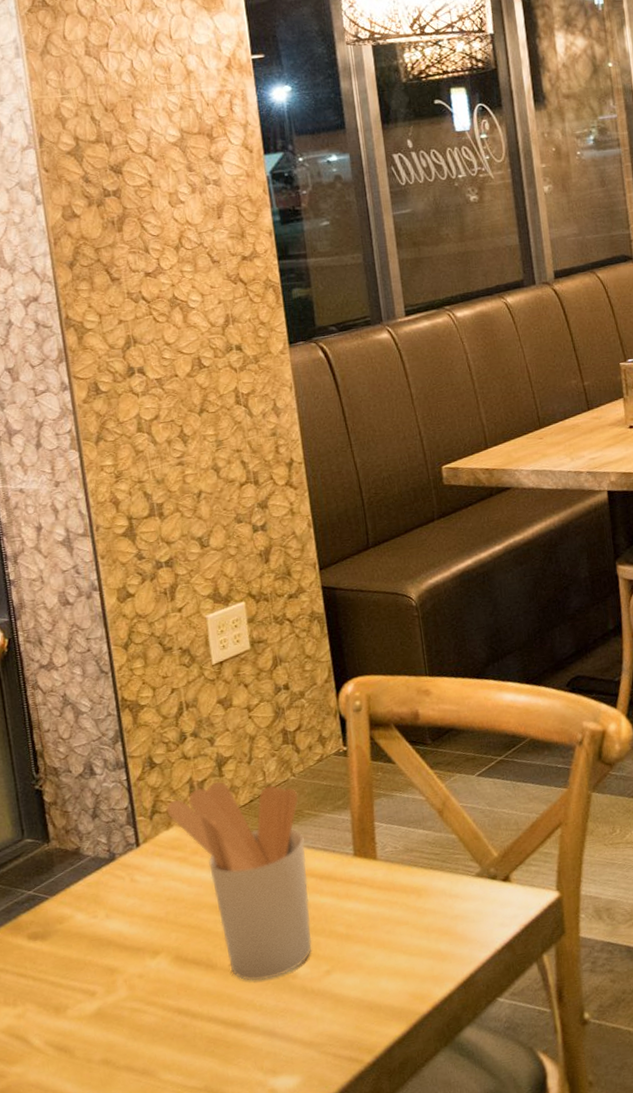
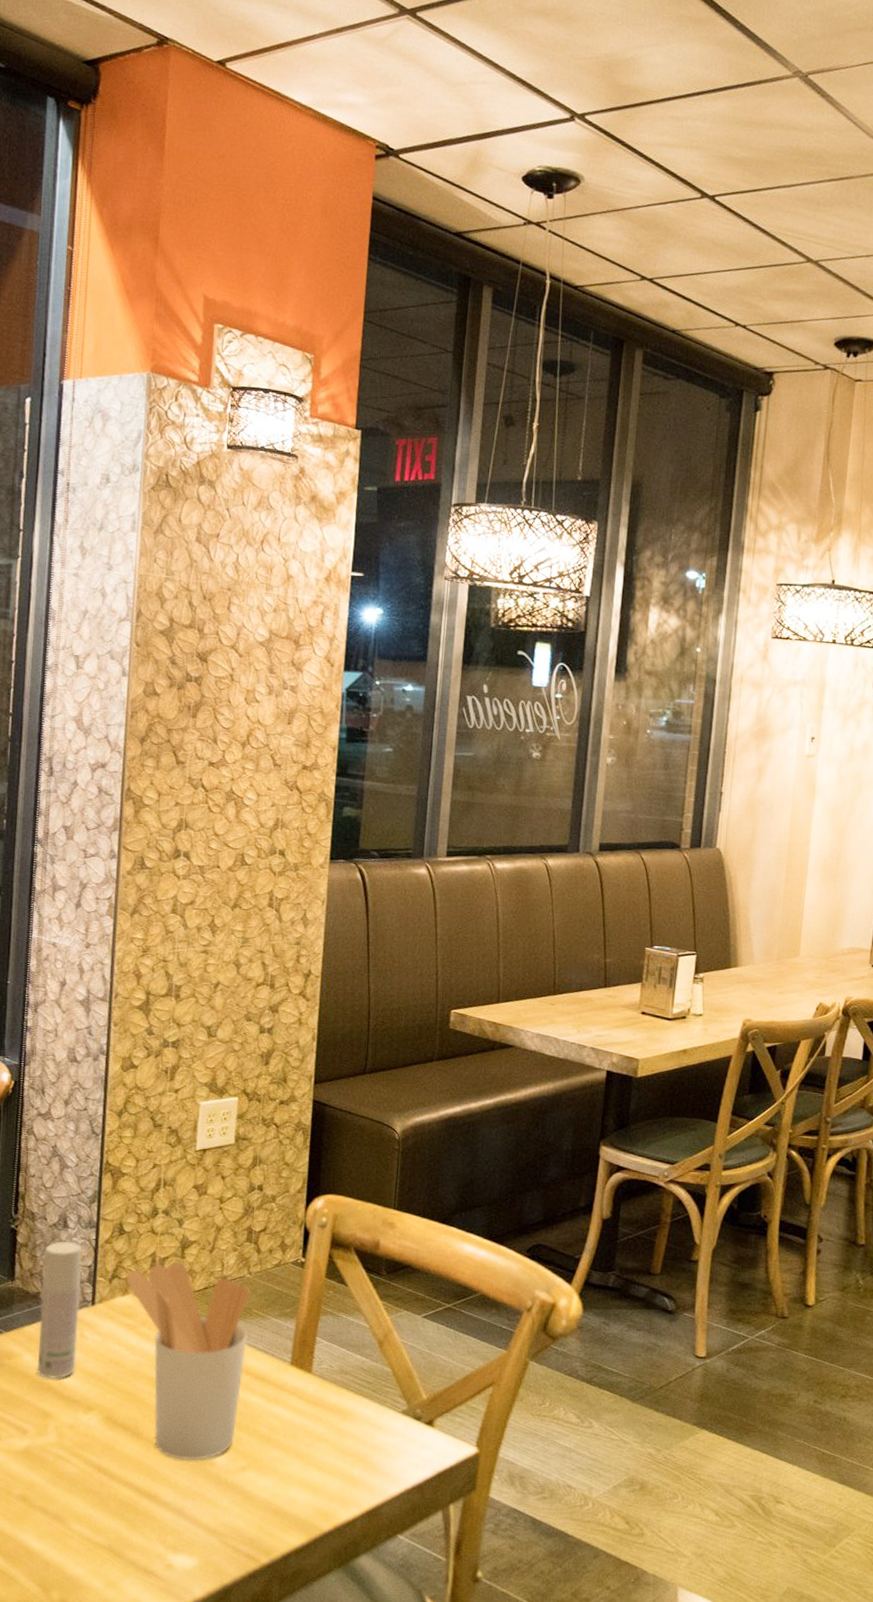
bottle: none [76,787,134,934] -> present [36,1241,82,1379]

